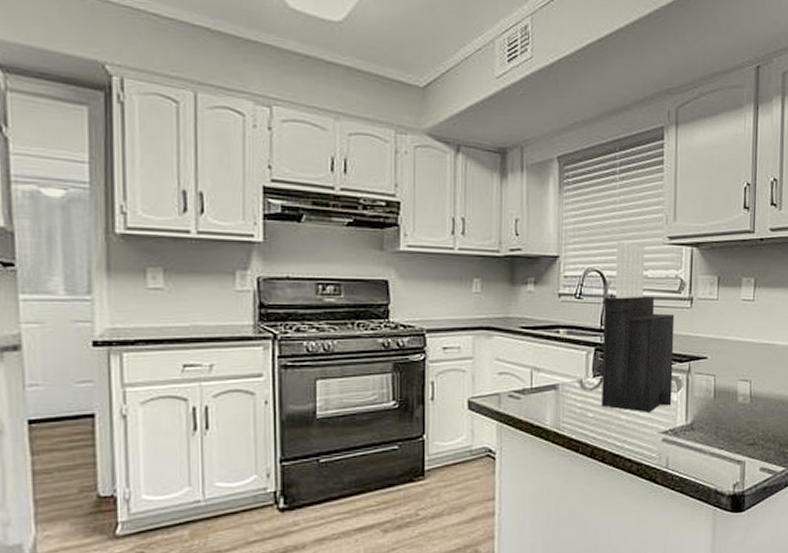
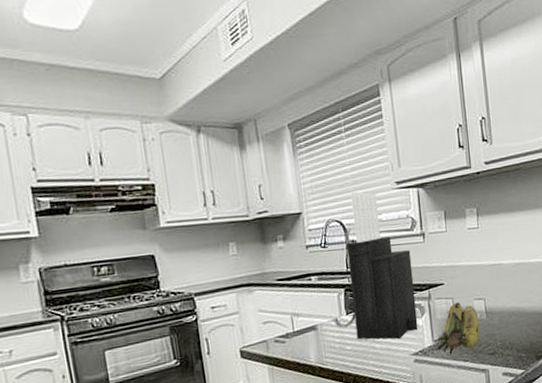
banana: none [687,381,741,439] -> present [433,302,480,355]

